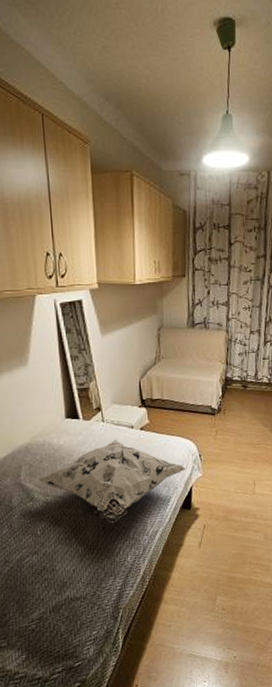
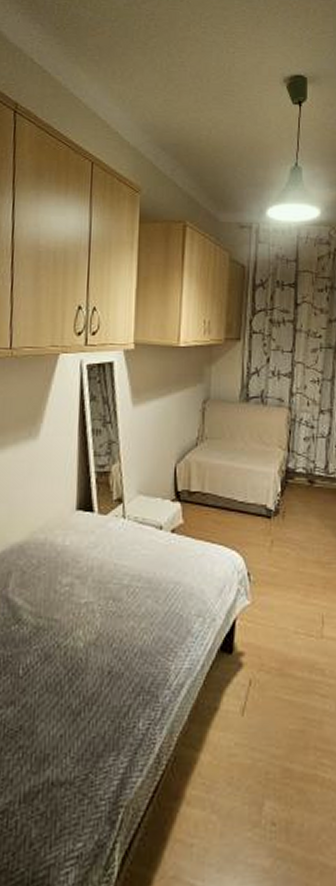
decorative pillow: present [36,439,186,523] -> none [28,543,229,665]

